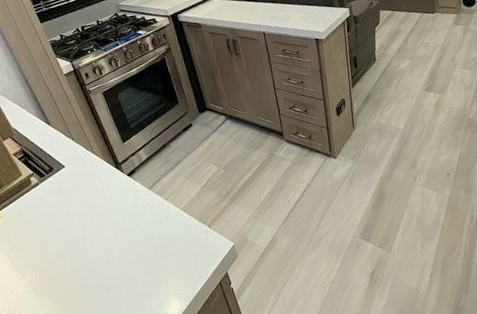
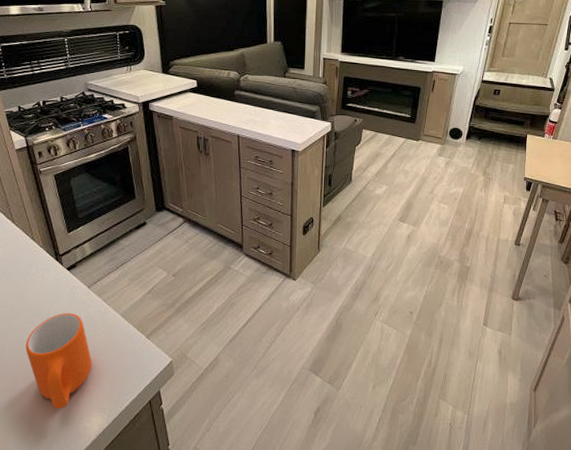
mug: none [102,213,164,299] -> present [25,313,92,409]

